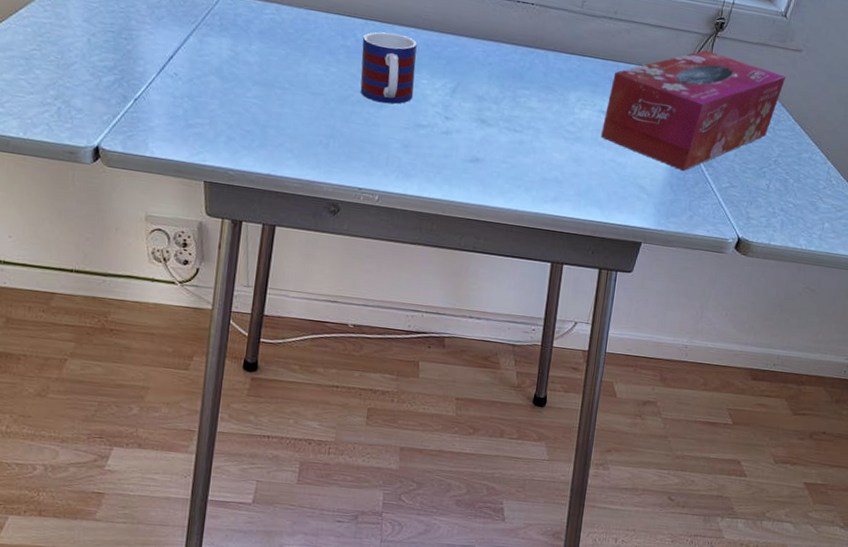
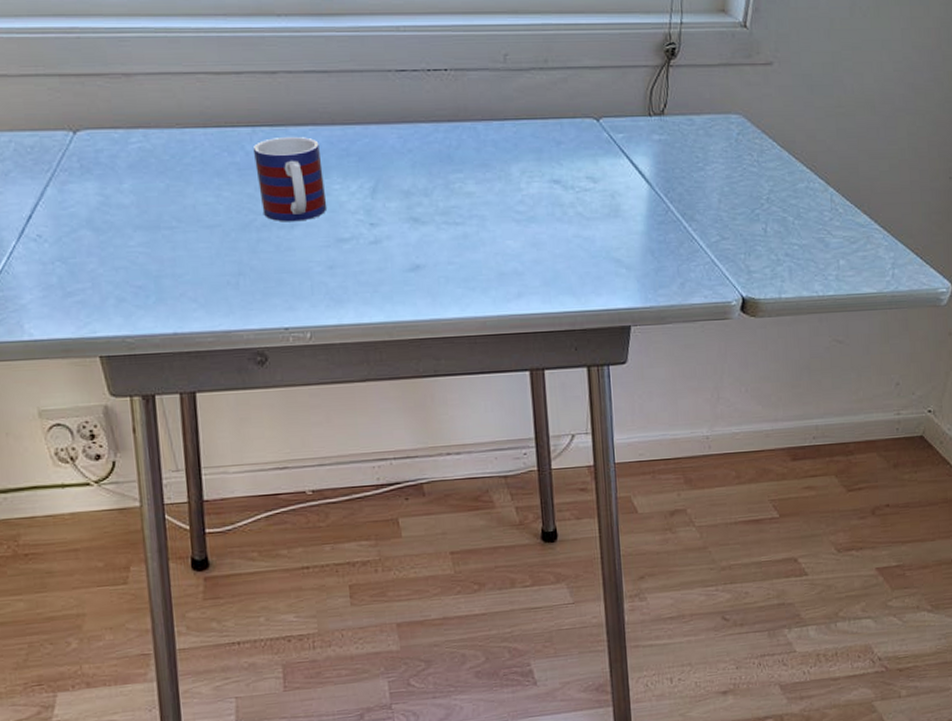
tissue box: present [600,50,787,172] -> none [557,85,761,233]

